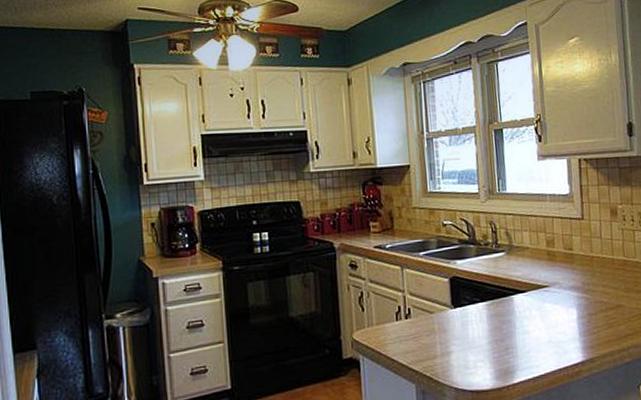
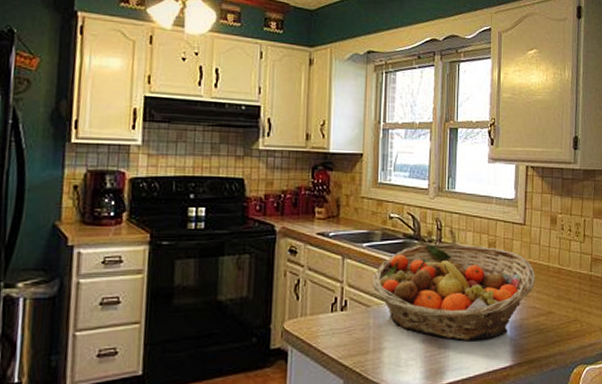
fruit basket: none [432,244,600,340] -> present [372,243,535,341]

